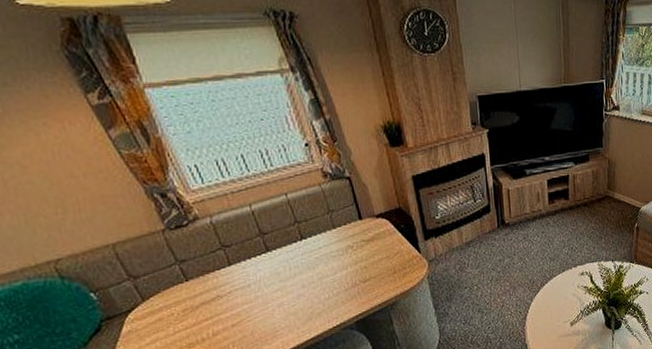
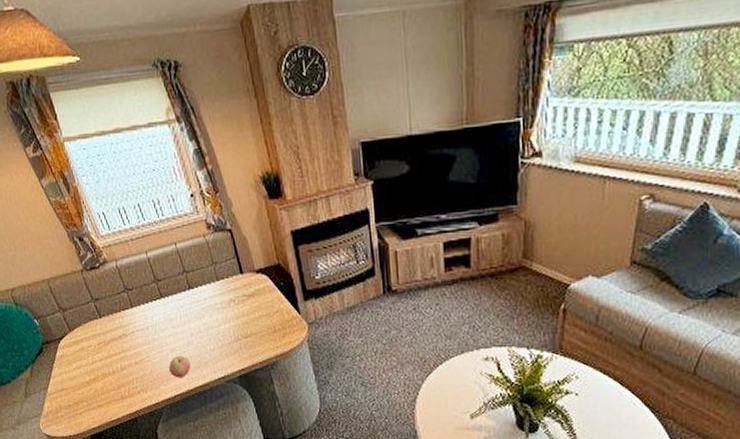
fruit: none [274,309,302,334] -> present [168,355,191,378]

